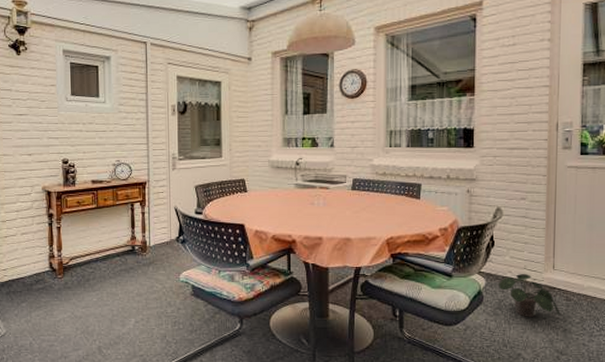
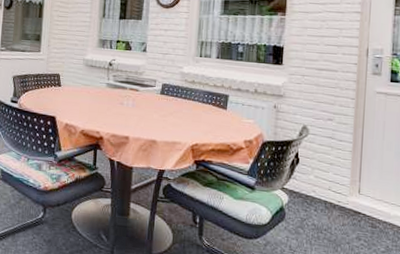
potted plant: present [499,274,561,317] -> none [301,194,365,242]

